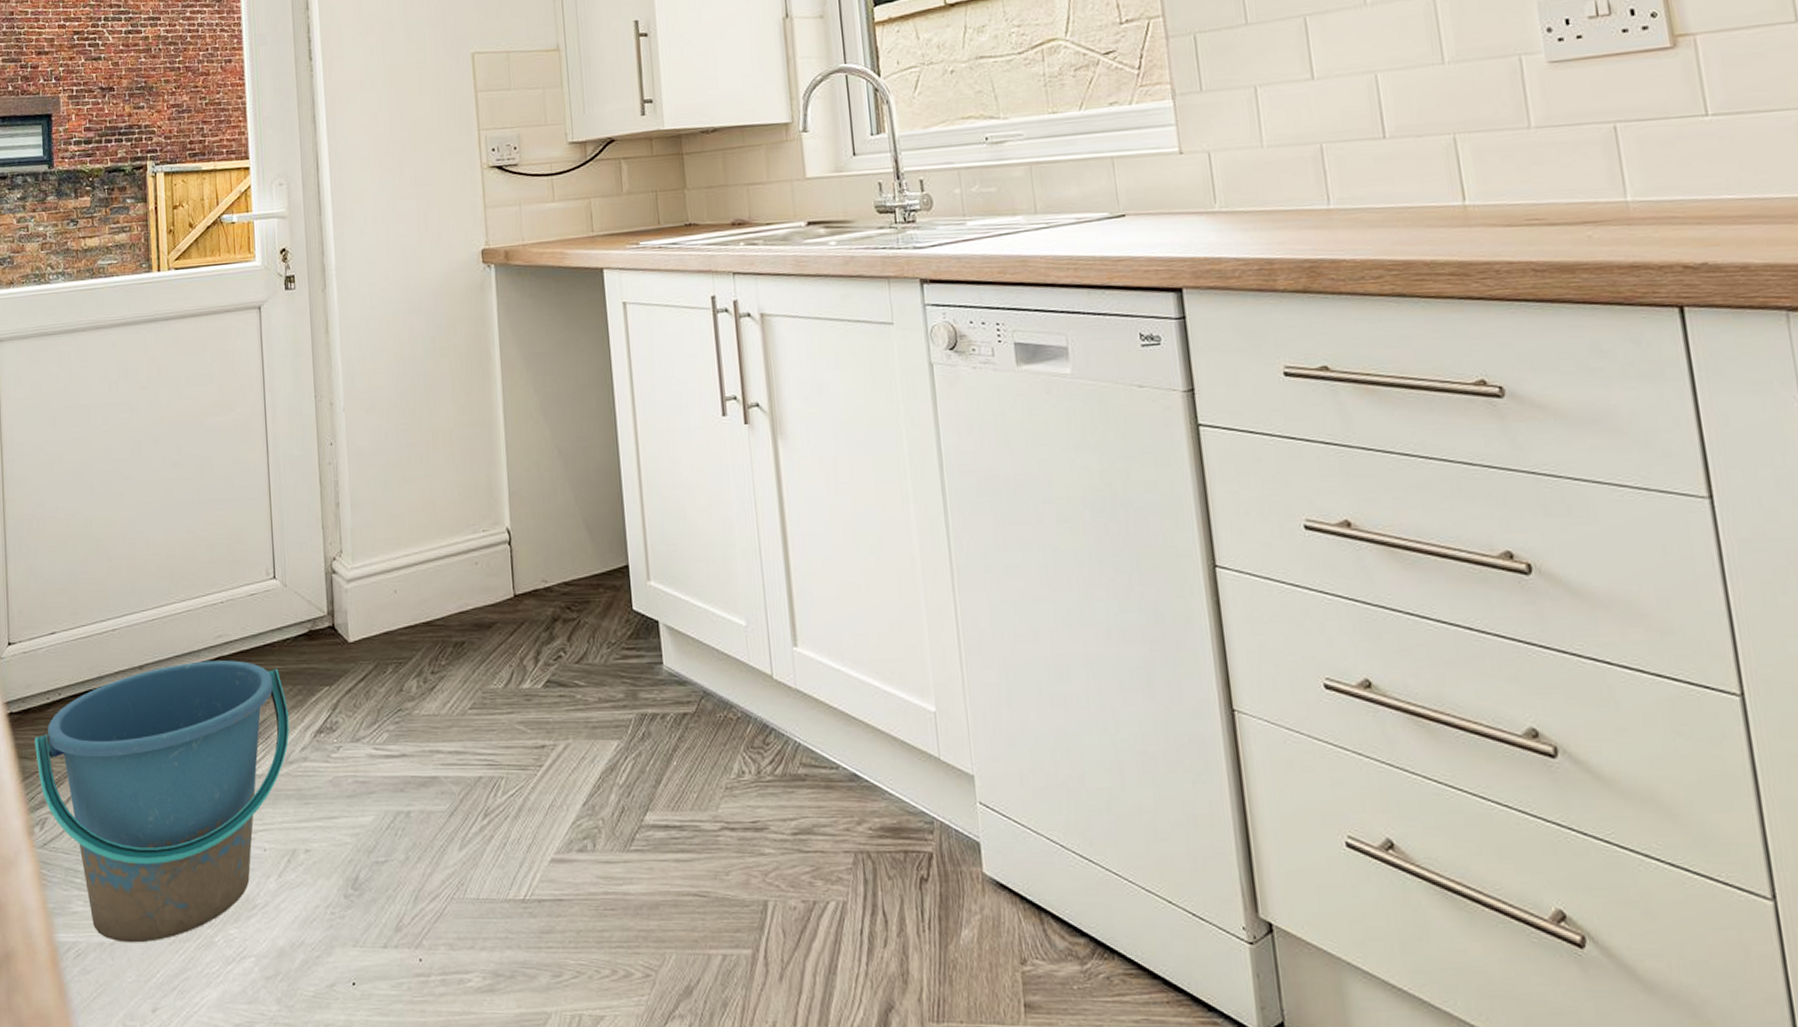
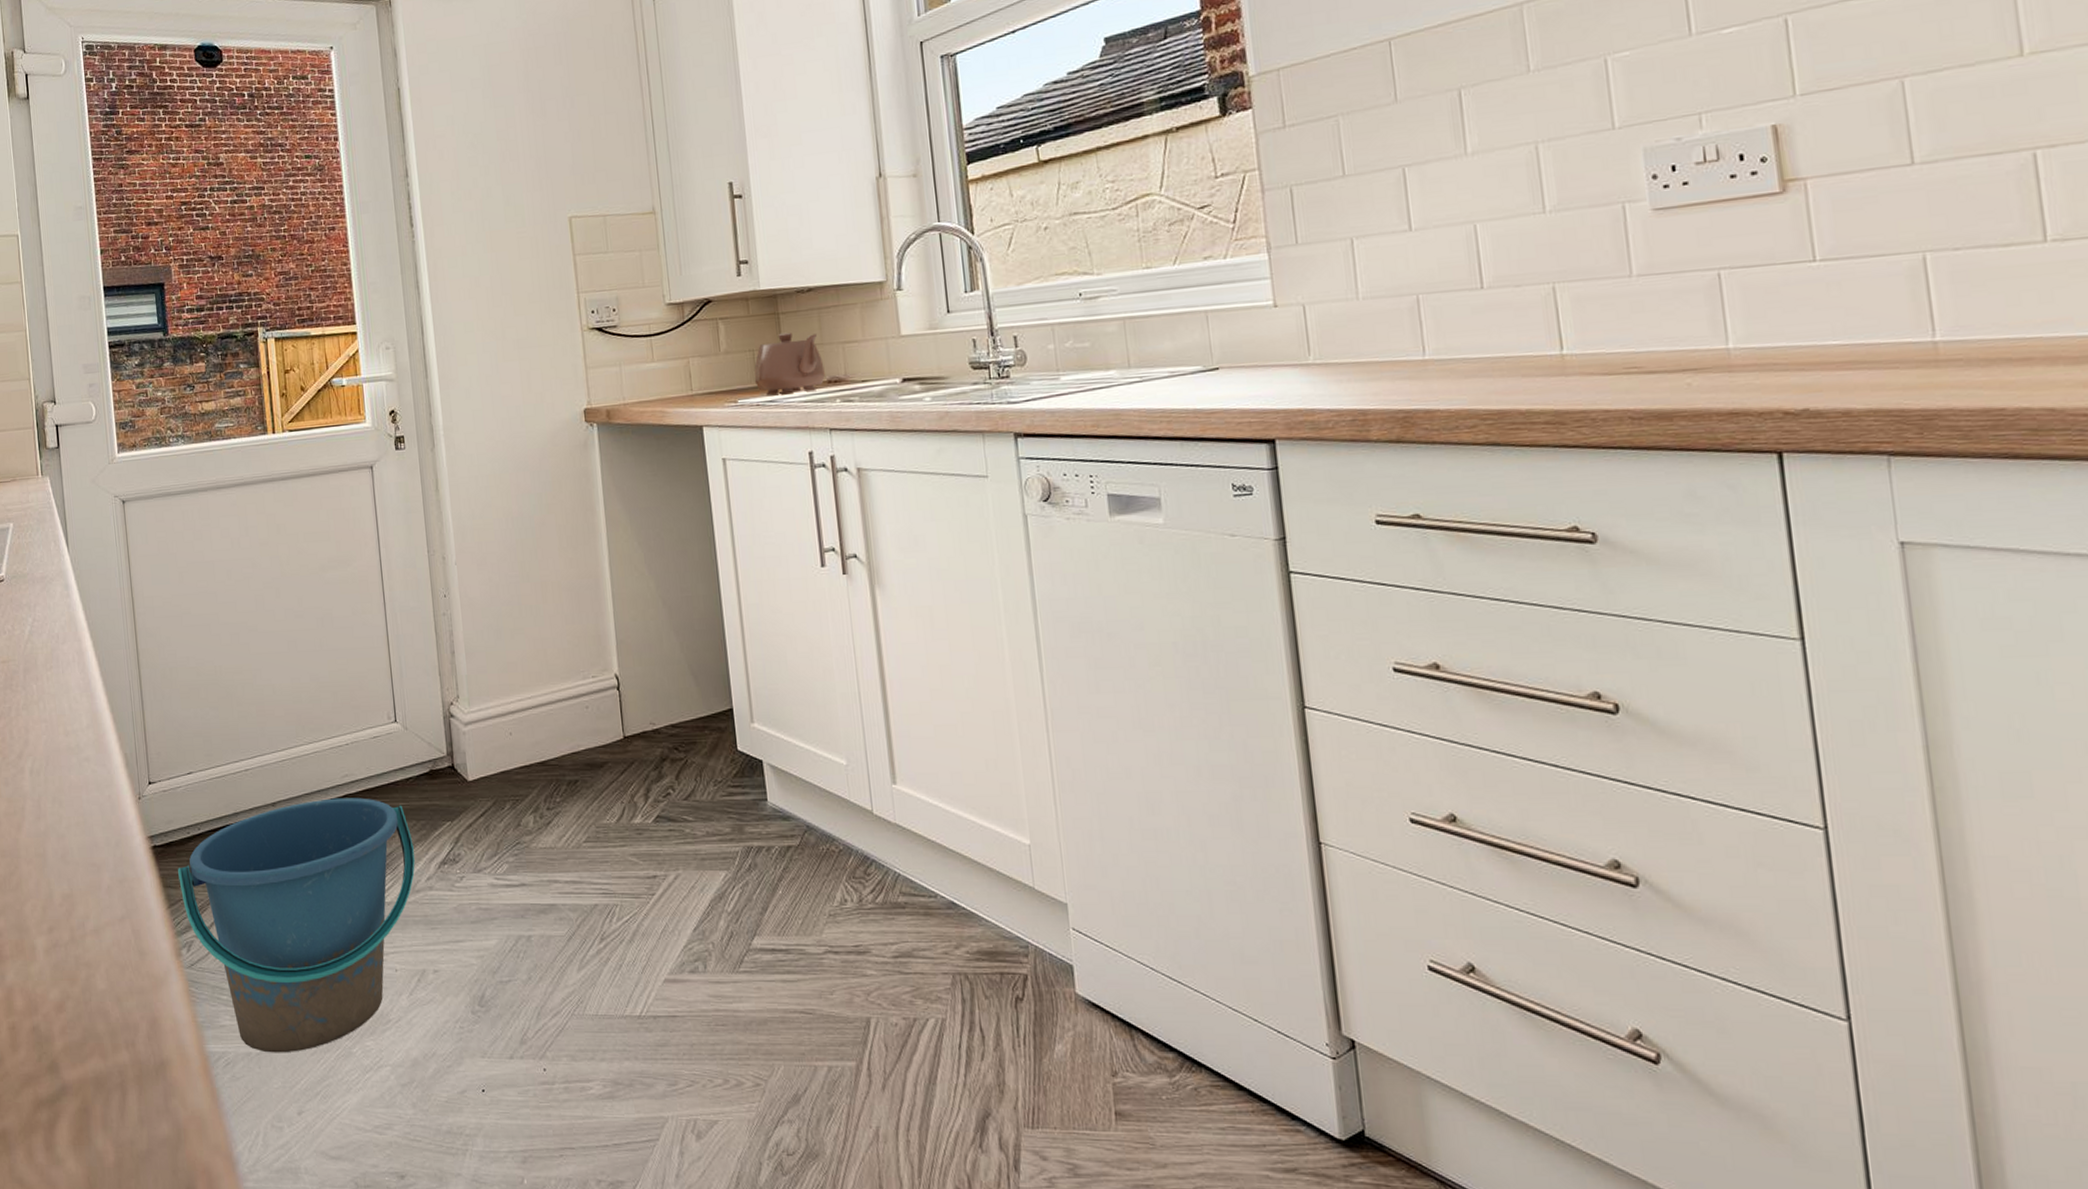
teapot: none [656,173,729,237] -> present [754,332,825,395]

